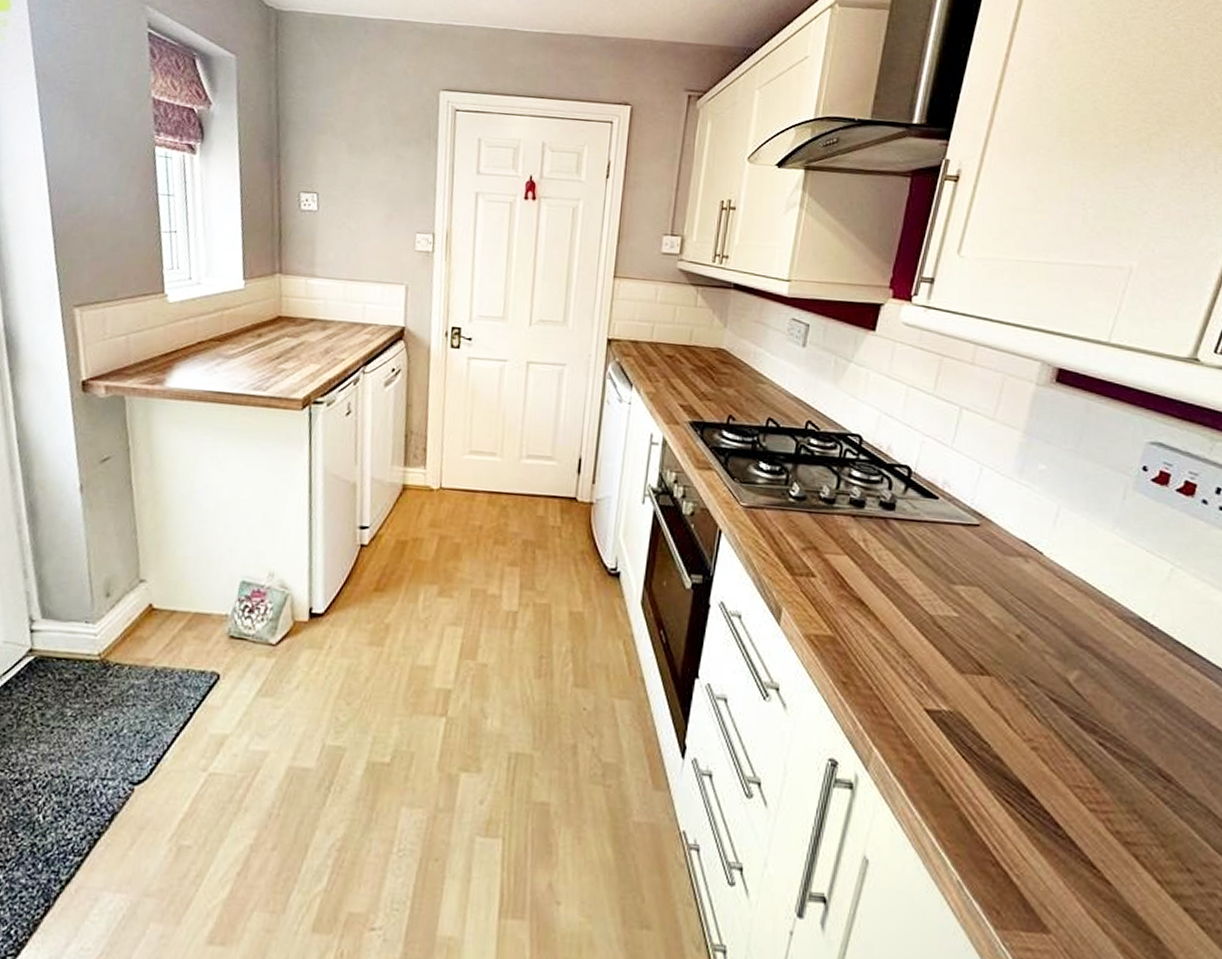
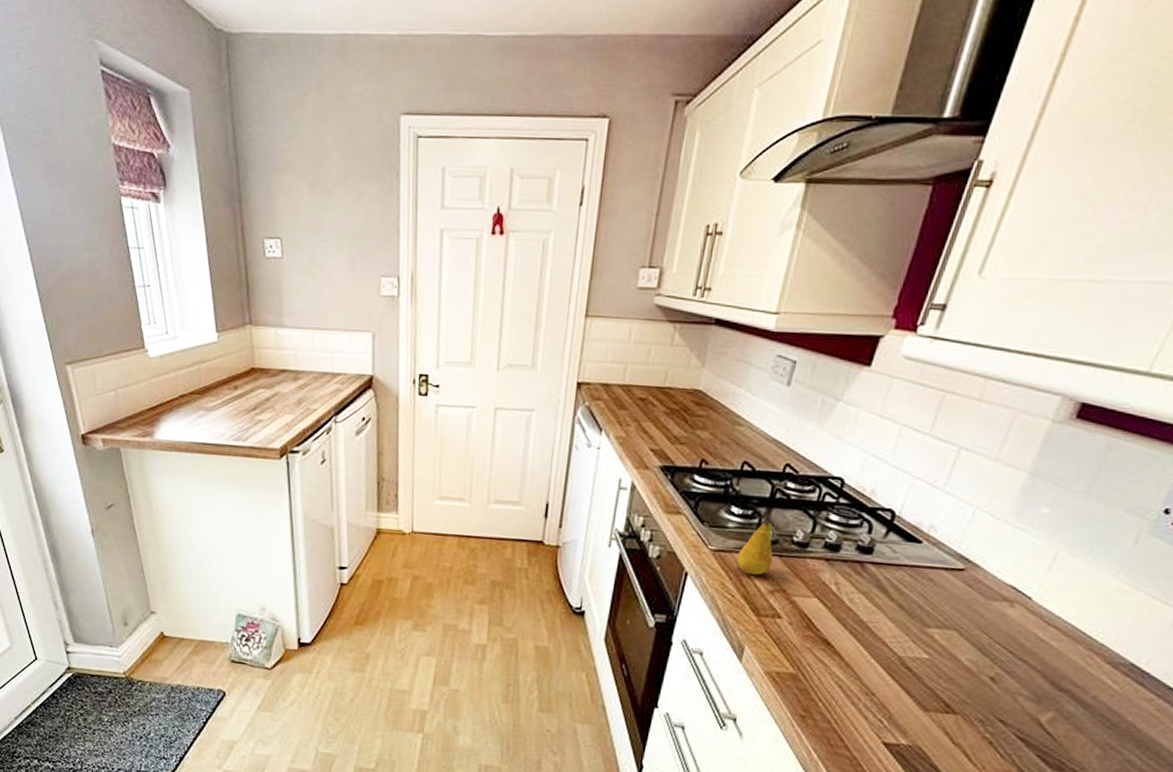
fruit: none [769,472,803,532] -> present [737,516,773,575]

